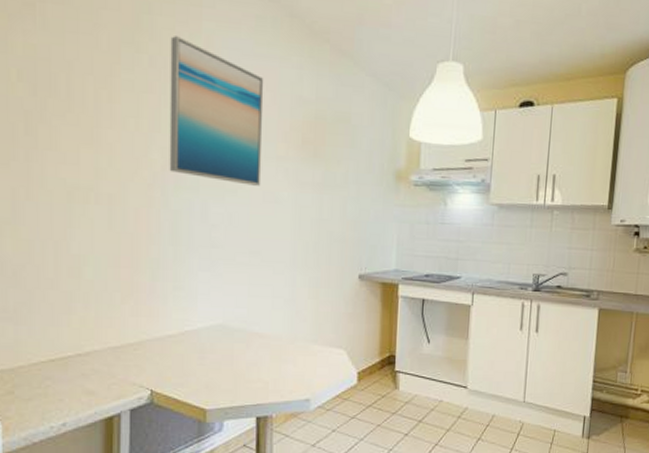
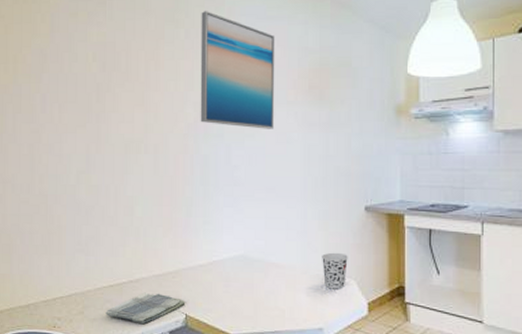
dish towel: none [45,367,151,402] -> present [106,292,186,324]
cup: none [311,321,339,360] -> present [322,252,348,290]

